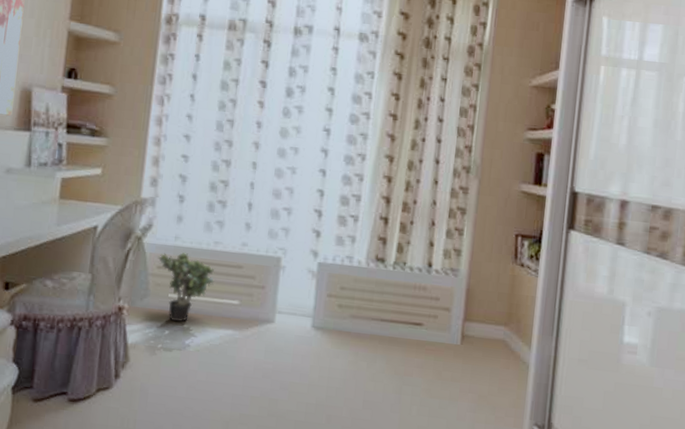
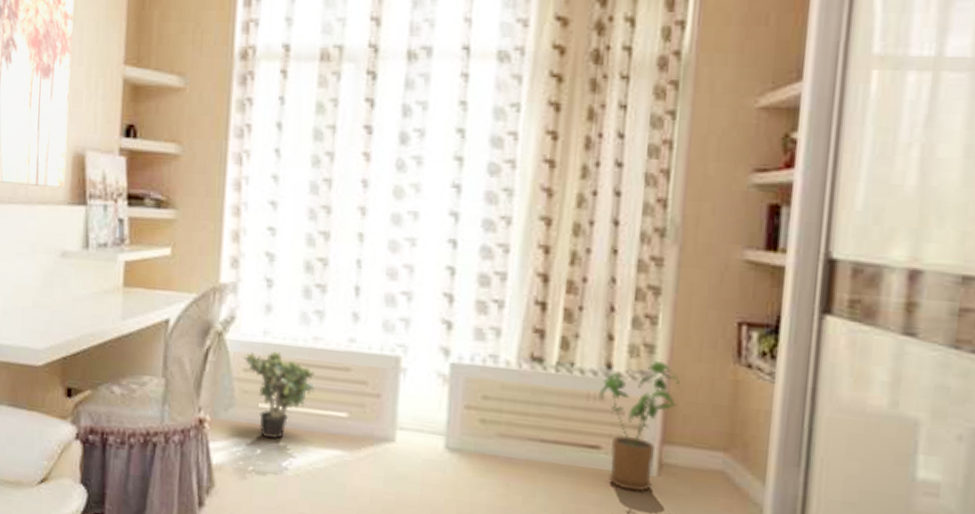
house plant: none [422,260,477,357] -> present [598,360,680,492]

